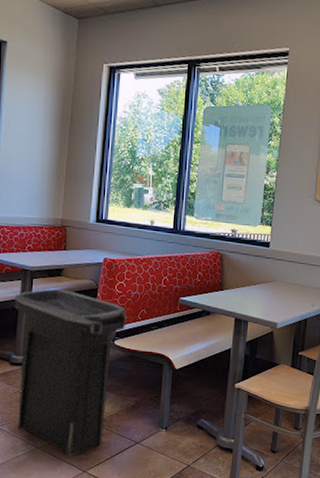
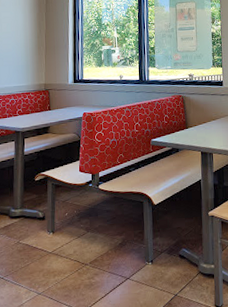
trash can: present [14,289,127,456] -> none [10,145,107,299]

